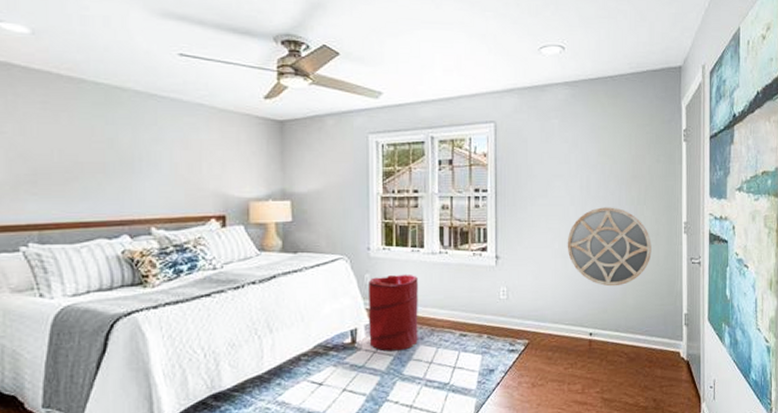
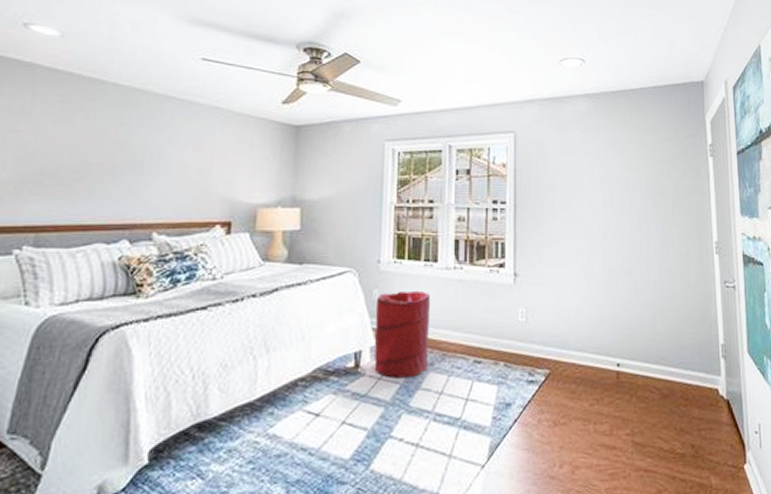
home mirror: present [567,207,652,287] -> none [590,223,682,311]

